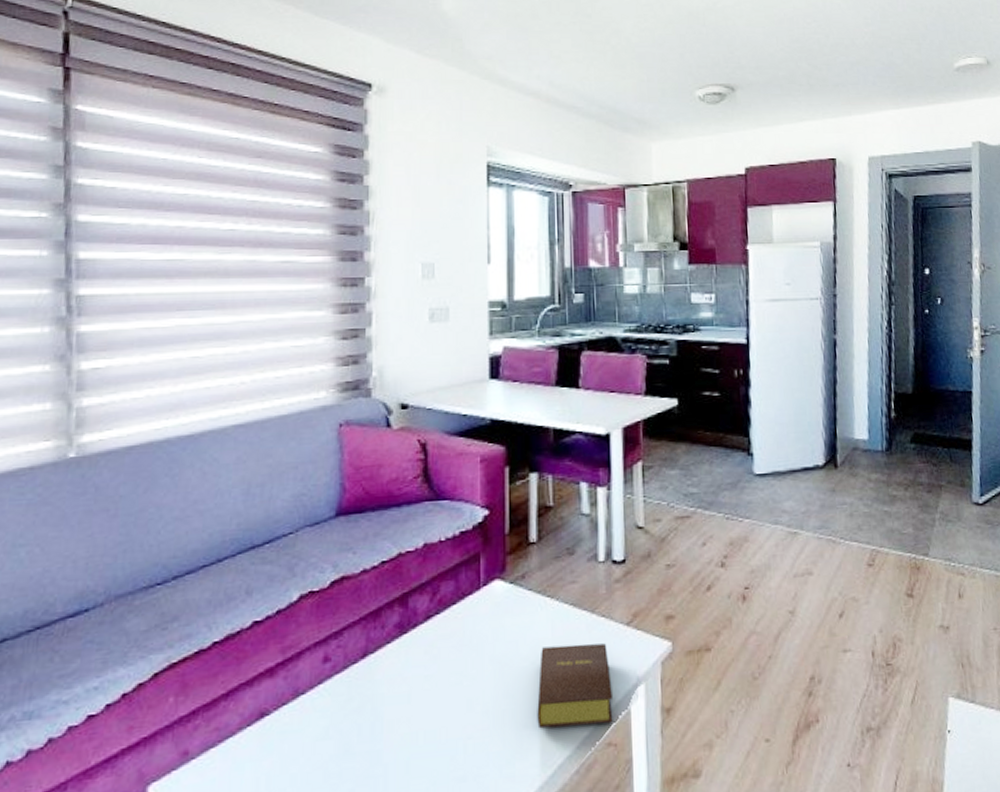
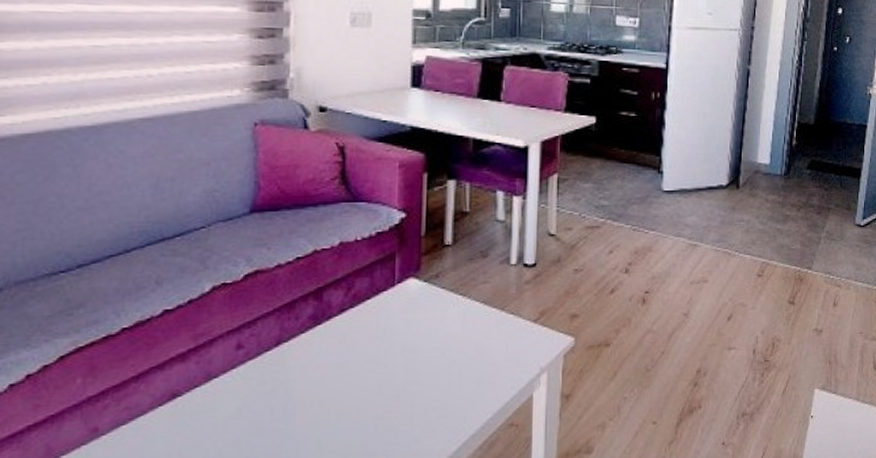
bible: present [537,643,613,729] -> none [445,337,517,411]

